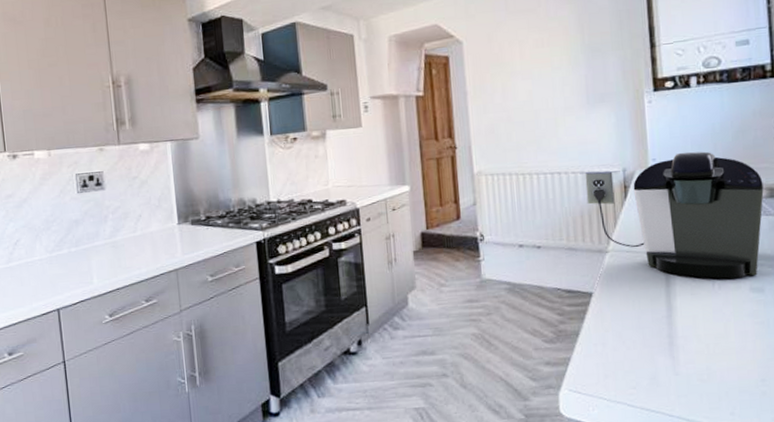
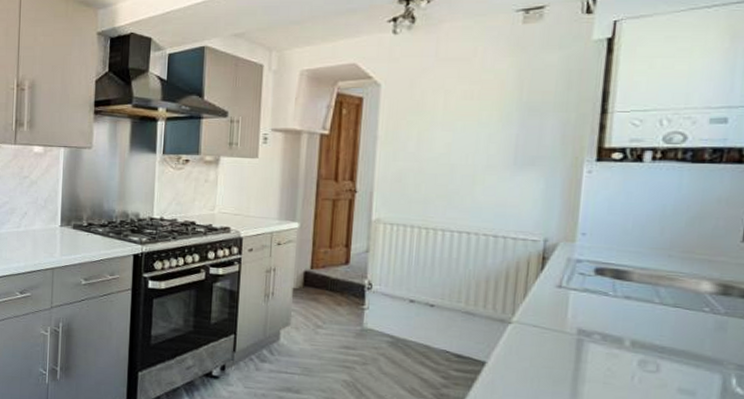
coffee maker: present [585,151,764,279] -> none [495,230,717,377]

